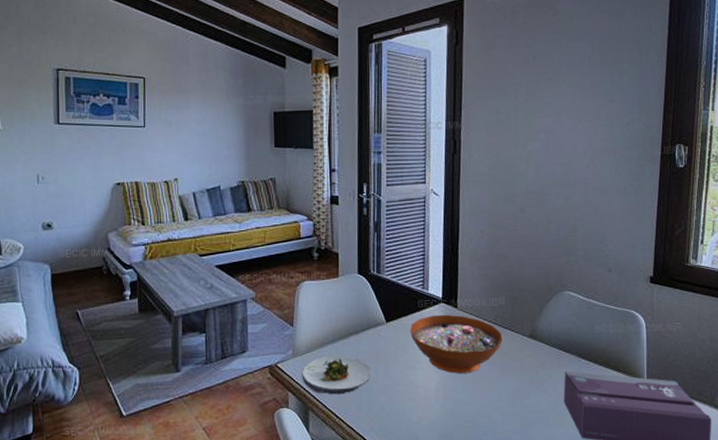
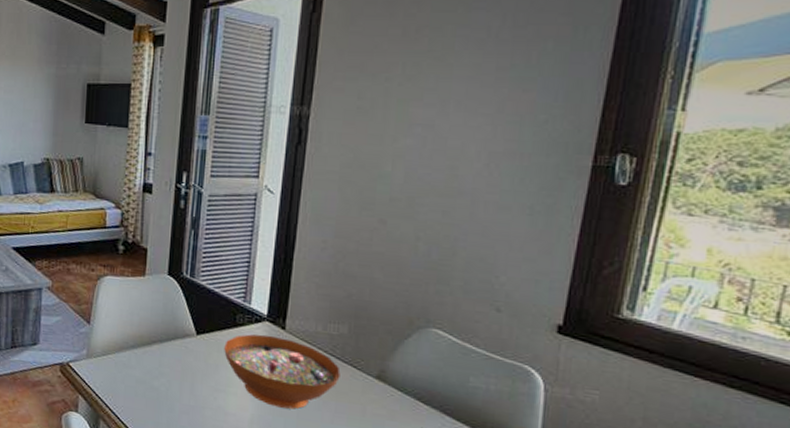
salad plate: present [302,355,370,395] -> none [95,362,173,409]

